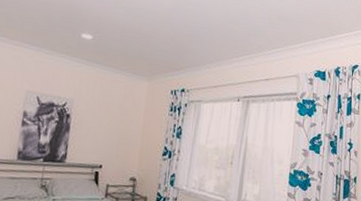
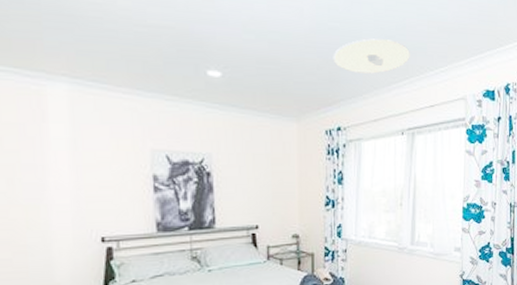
ceiling lamp: none [184,20,251,49] -> present [333,38,410,74]

